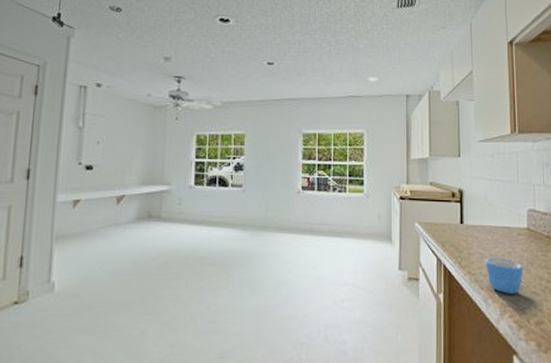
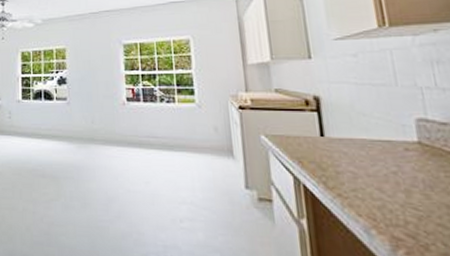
mug: present [485,258,524,294] -> none [361,178,421,225]

